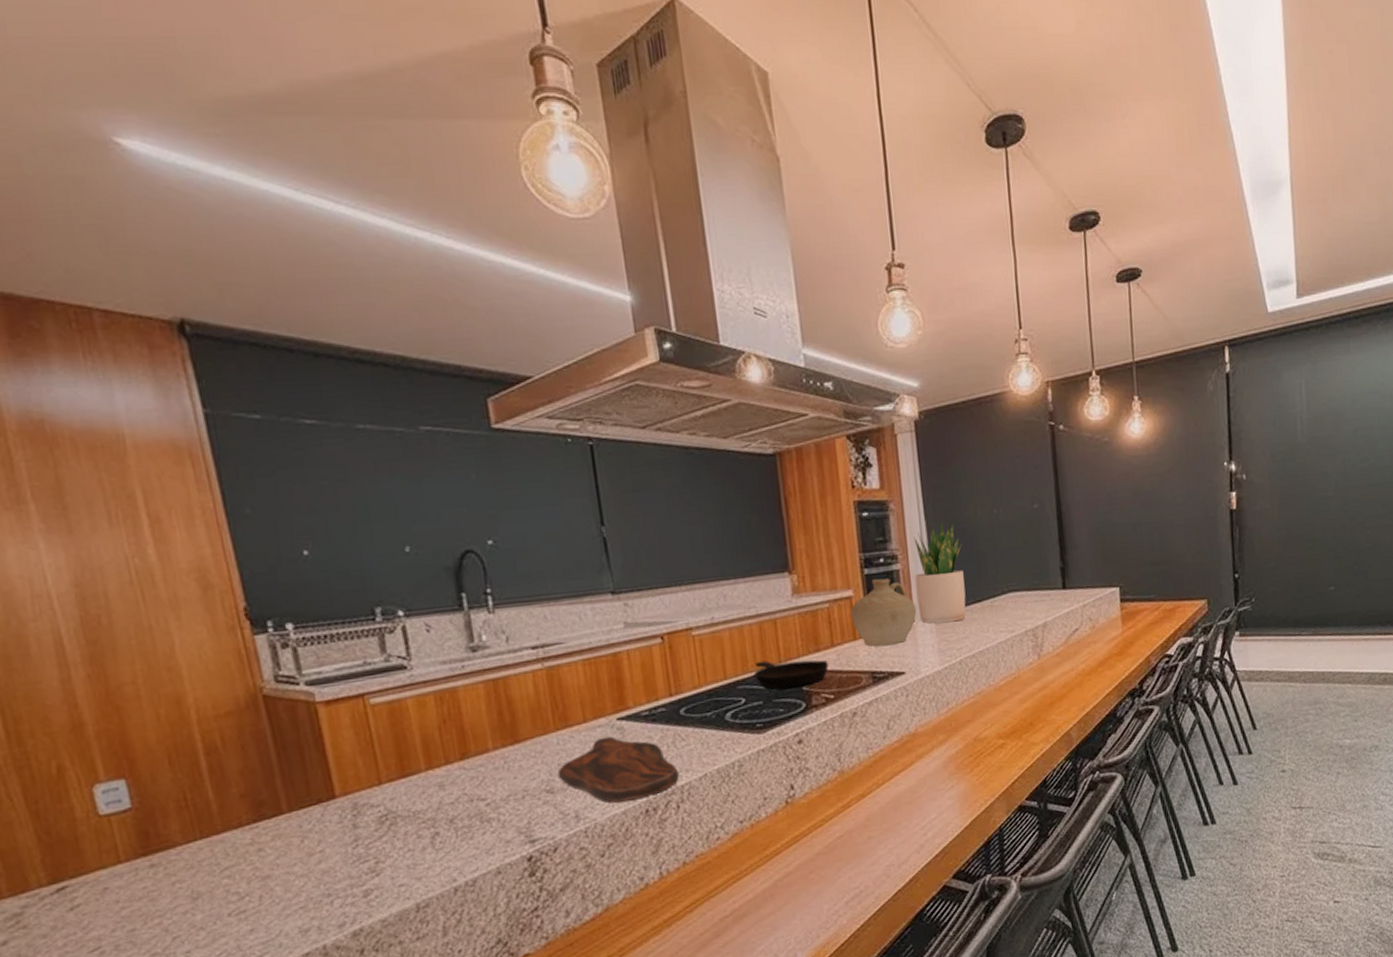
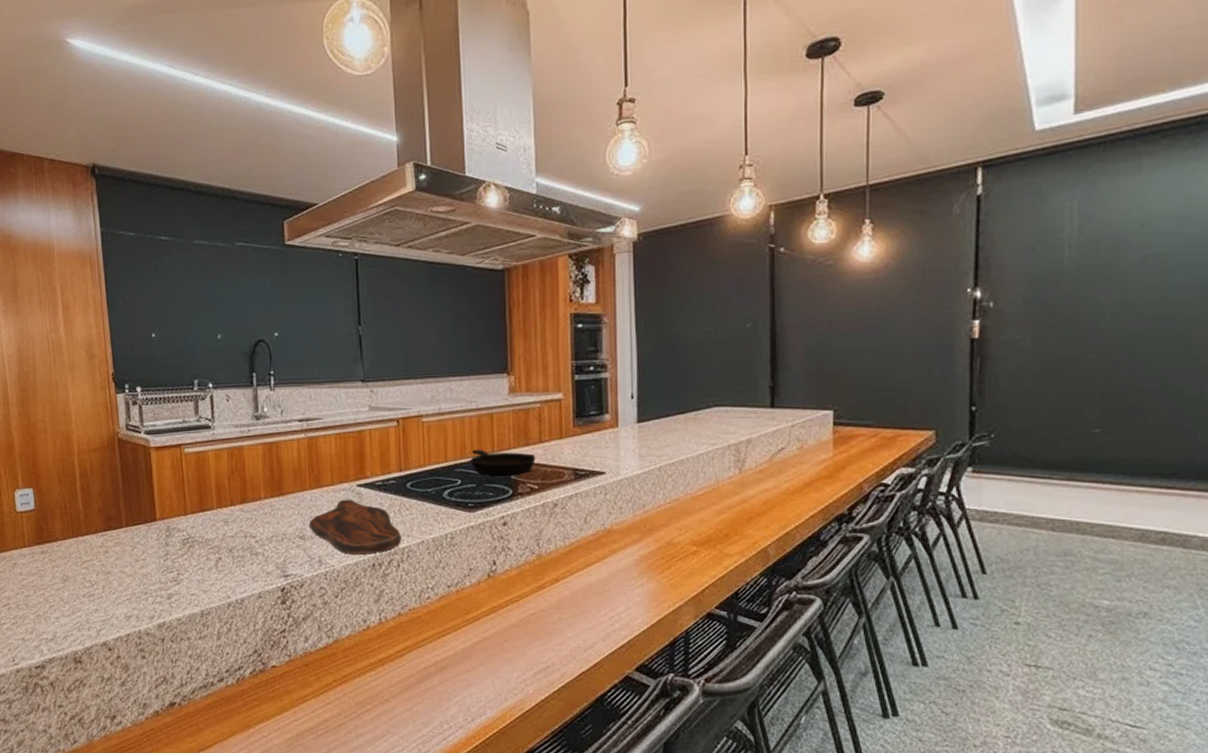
ceramic jug: present [851,578,917,647] -> none [560,385,621,447]
planter: present [913,523,966,624] -> none [622,337,670,431]

